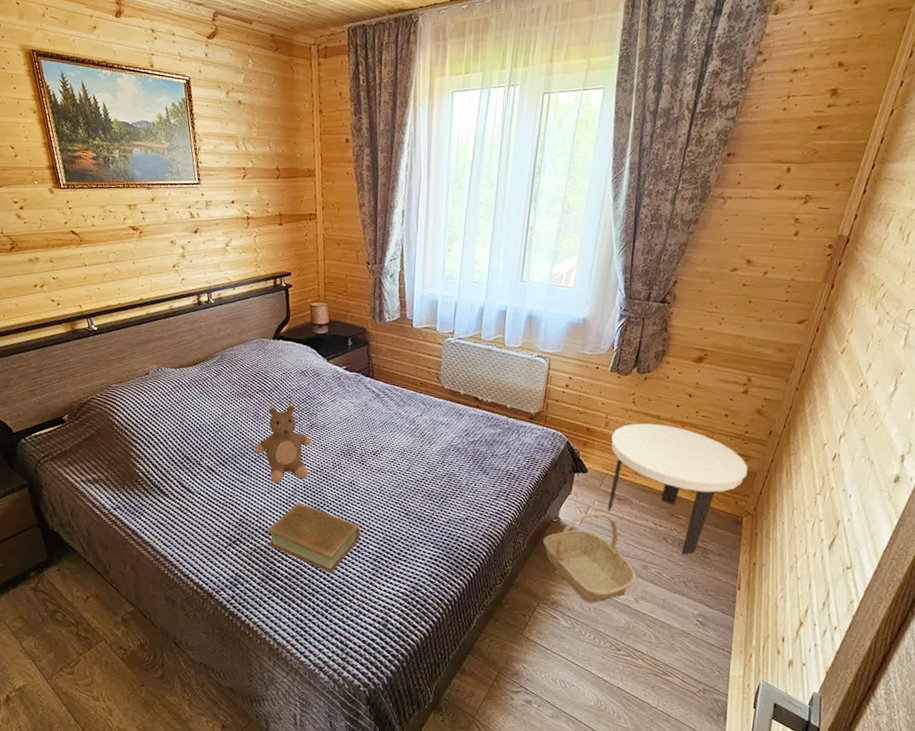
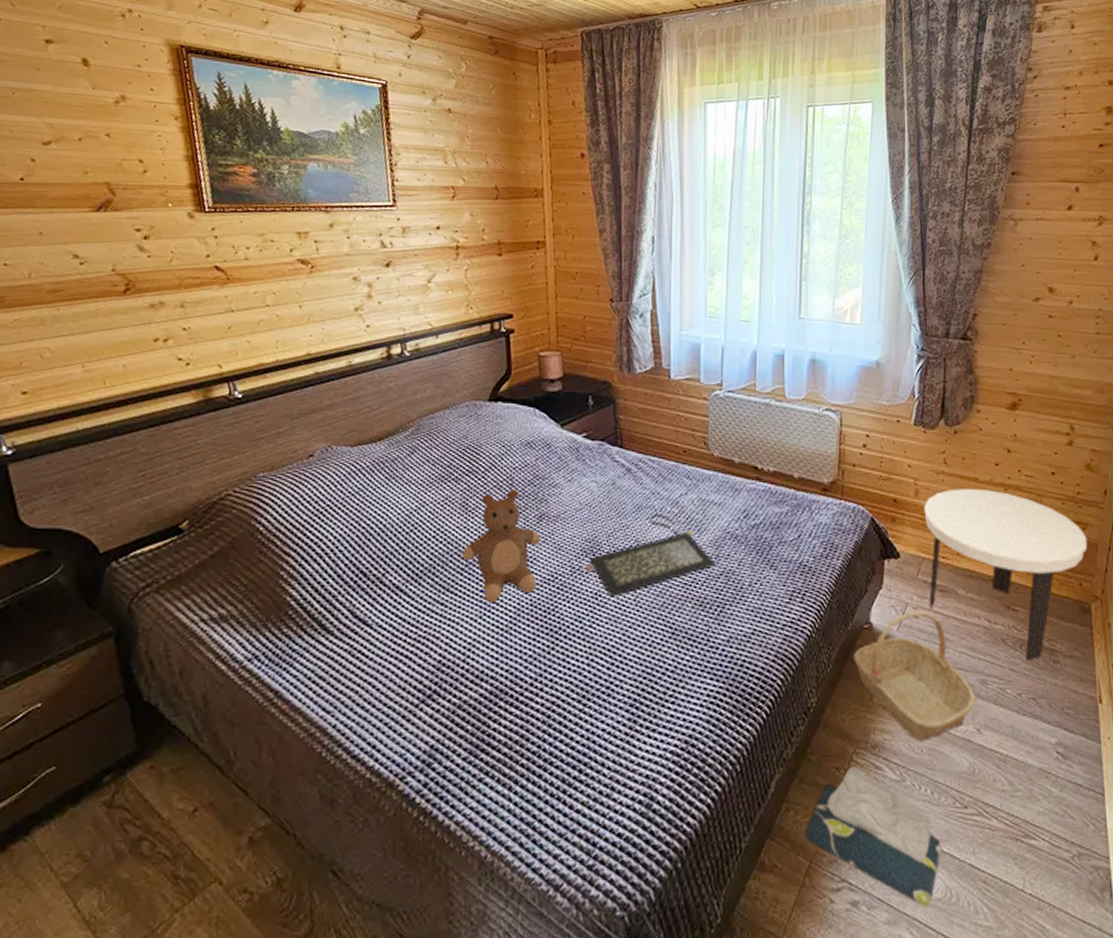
book: present [267,502,361,574] -> none [479,628,611,733]
clutch bag: none [344,429,442,485] -> present [586,514,716,596]
tissue dispenser: none [496,615,597,709] -> present [805,766,941,905]

